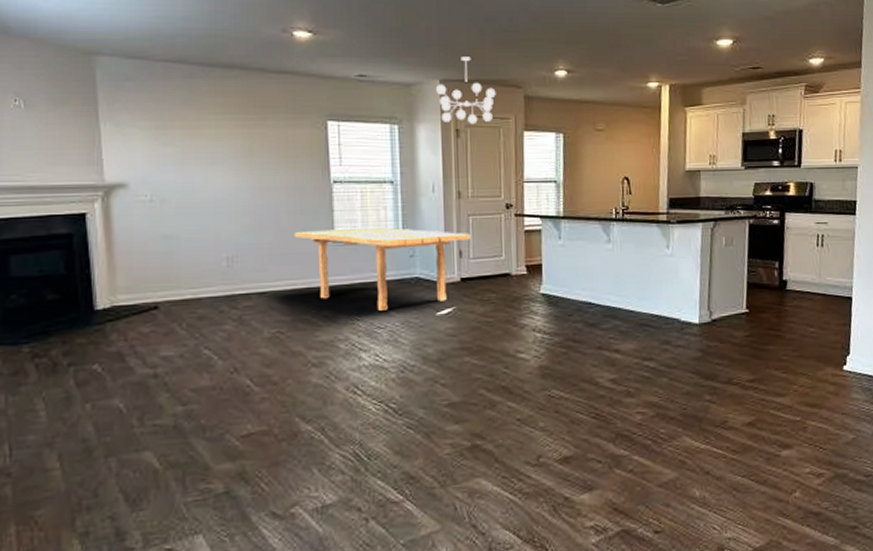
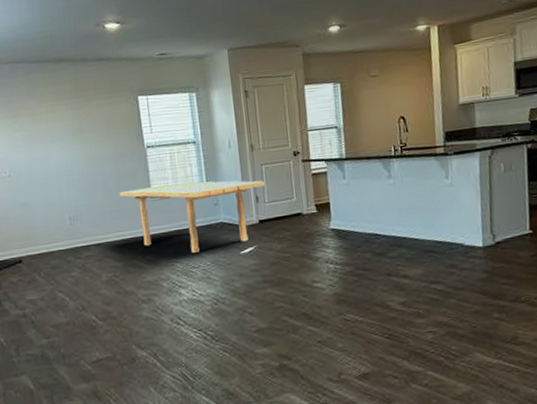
chandelier: present [435,57,496,125] -> none [224,25,277,86]

